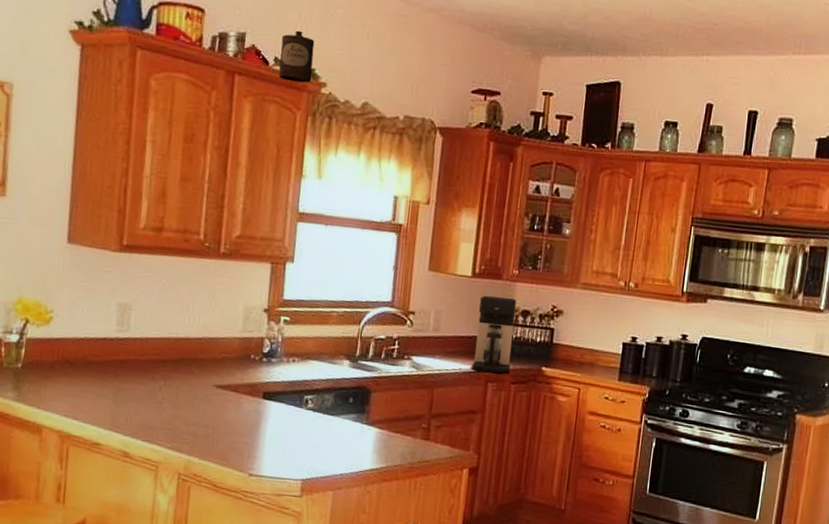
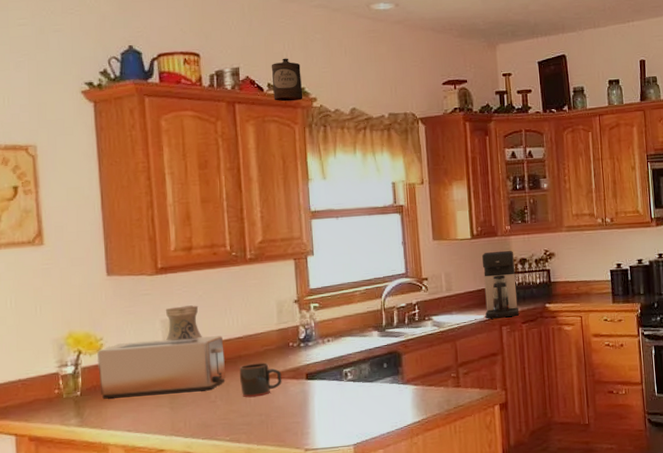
toaster: none [42,320,180,390] -> present [97,336,226,399]
ceramic pitcher: none [120,291,160,331] -> present [165,305,202,341]
mug: none [191,369,237,407] -> present [240,362,282,398]

